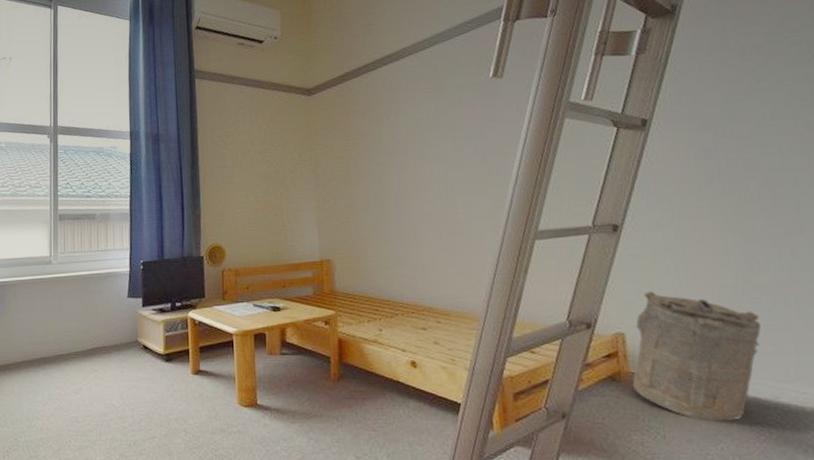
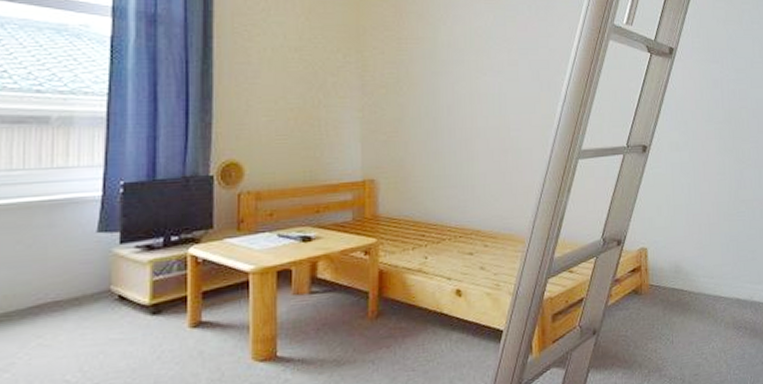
laundry hamper: present [632,291,762,422] -> none [650,208,745,324]

